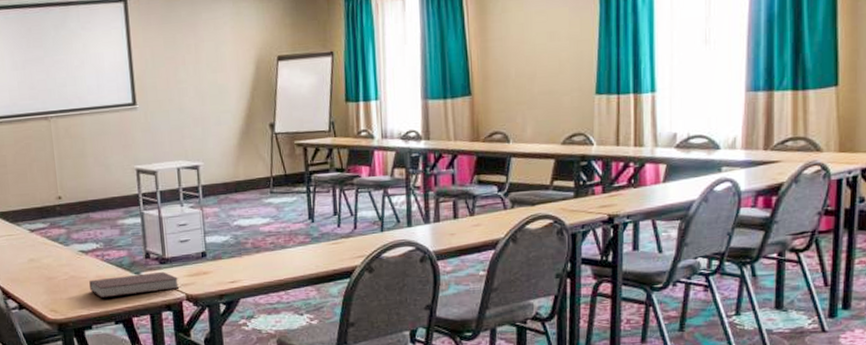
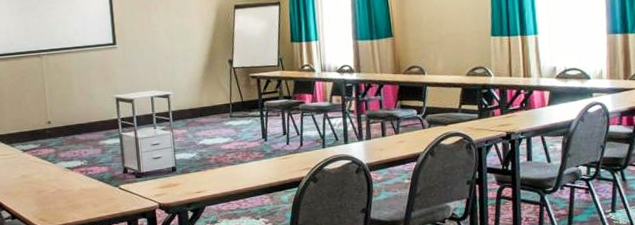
notebook: present [89,271,180,299] -> none [74,184,153,208]

